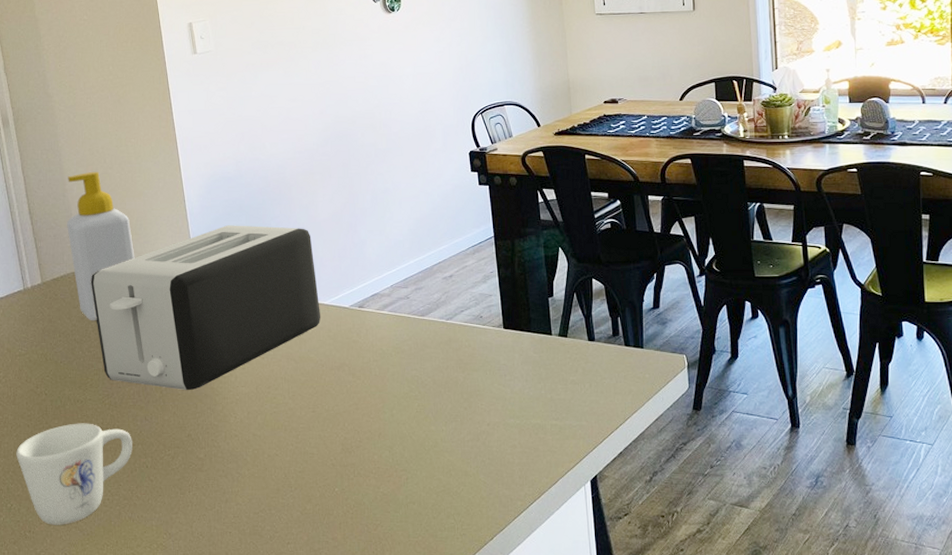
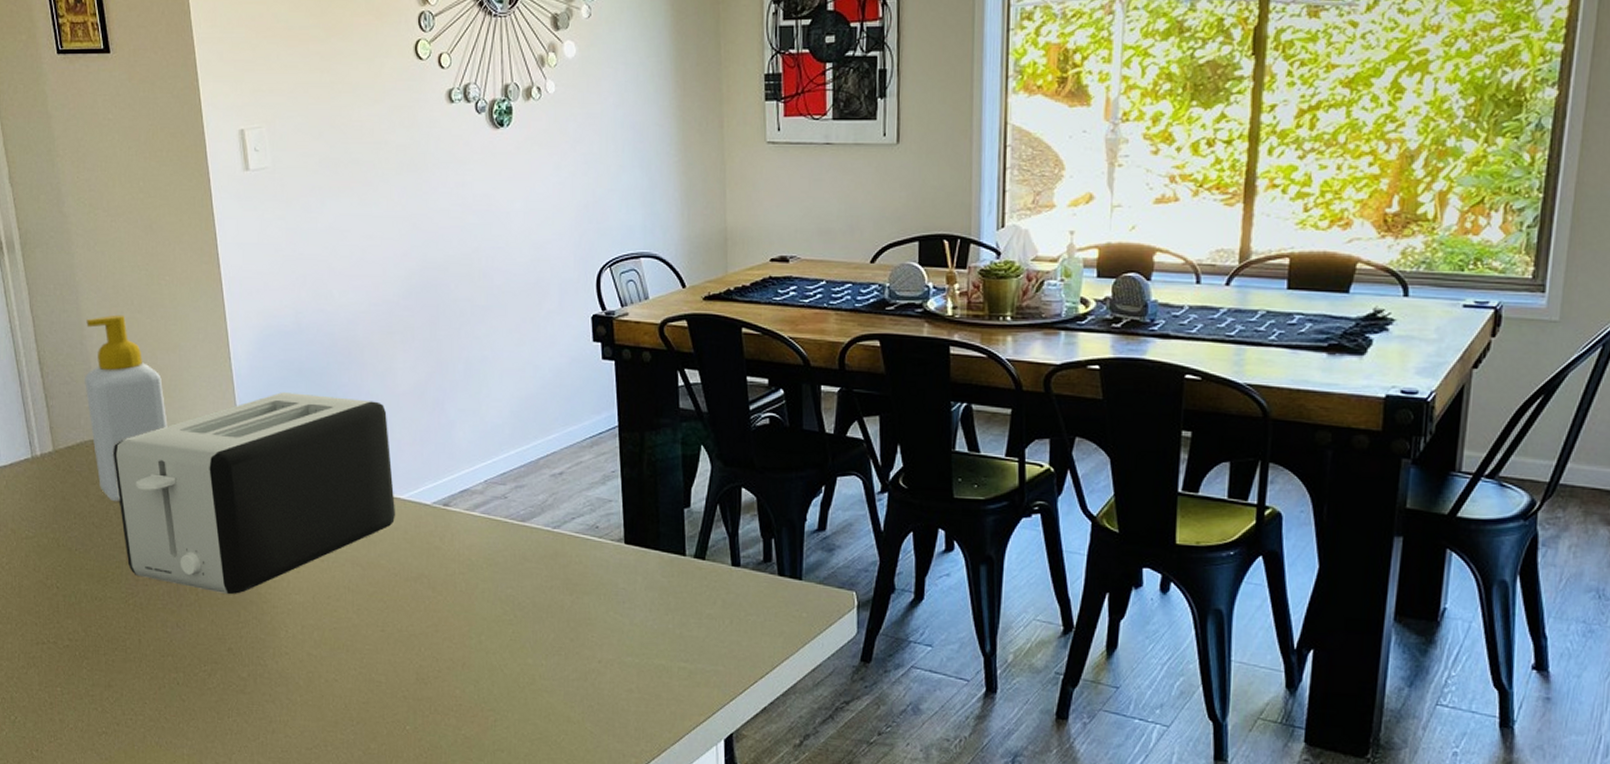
mug: present [16,423,132,525] -> none [22,625,161,746]

